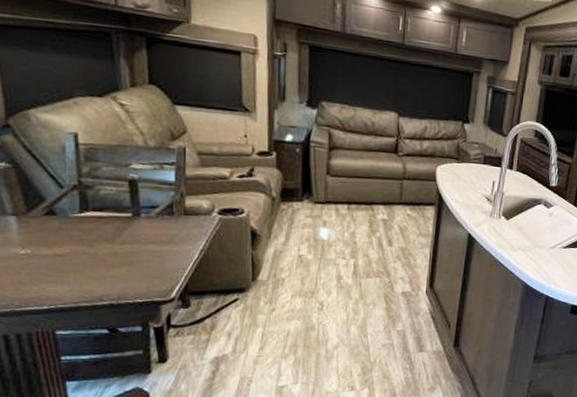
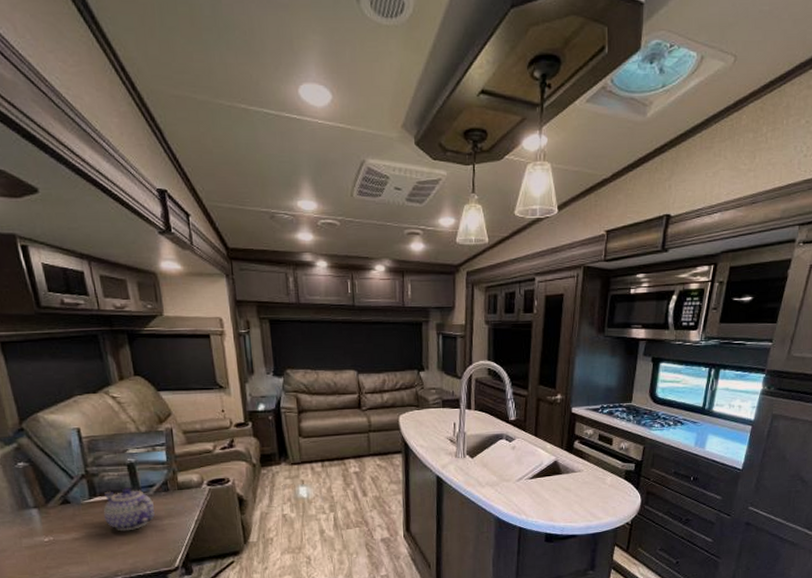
teapot: none [94,205,154,253] -> present [103,487,155,532]

